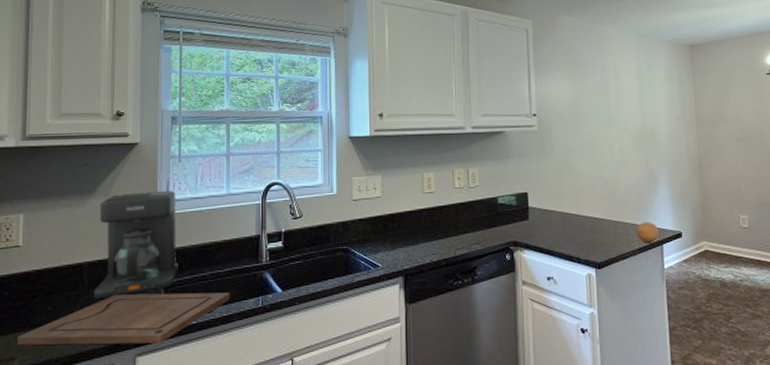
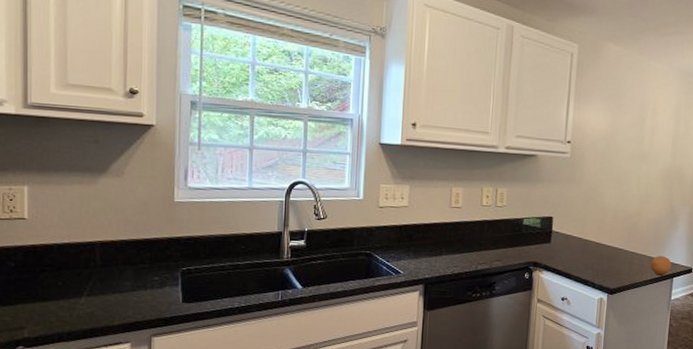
cutting board: present [17,292,230,346] -> none [26,276,249,326]
coffee maker: present [93,190,178,300] -> none [106,176,196,280]

